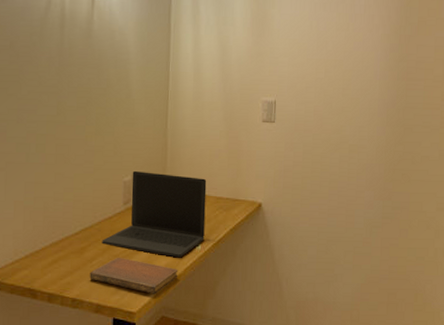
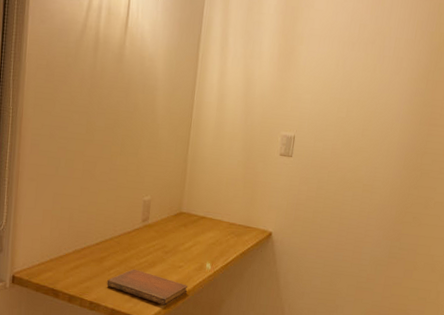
laptop: present [102,170,207,258] -> none [120,191,222,275]

